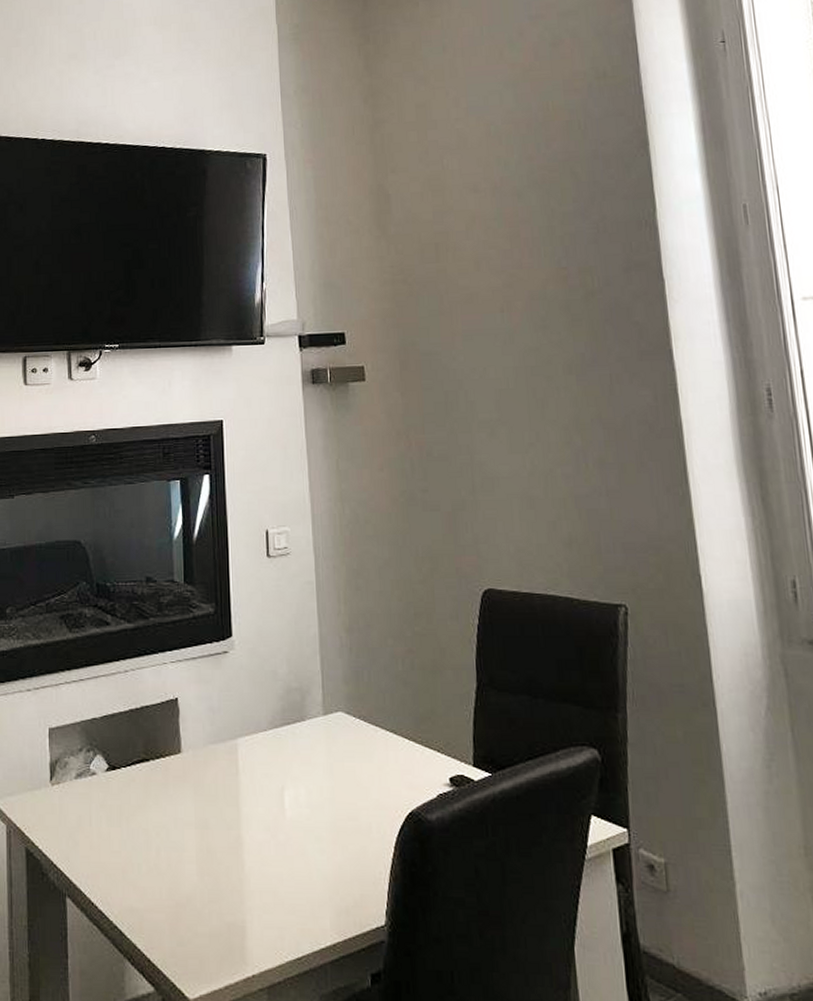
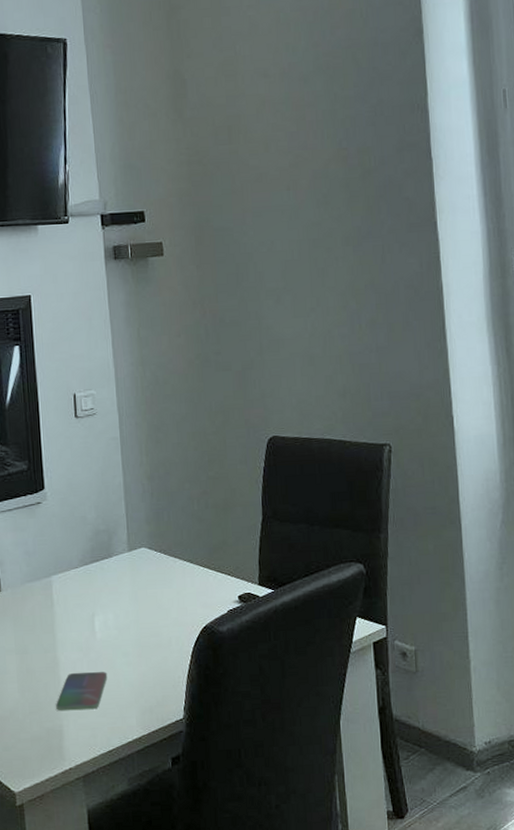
smartphone: none [239,856,298,905] -> present [56,671,108,711]

